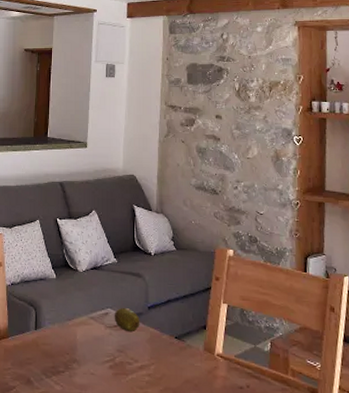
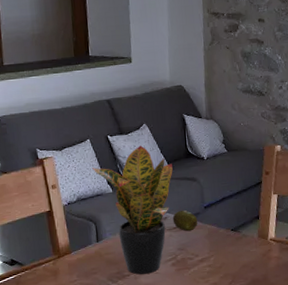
potted plant: none [39,232,118,373] -> present [92,145,173,275]

